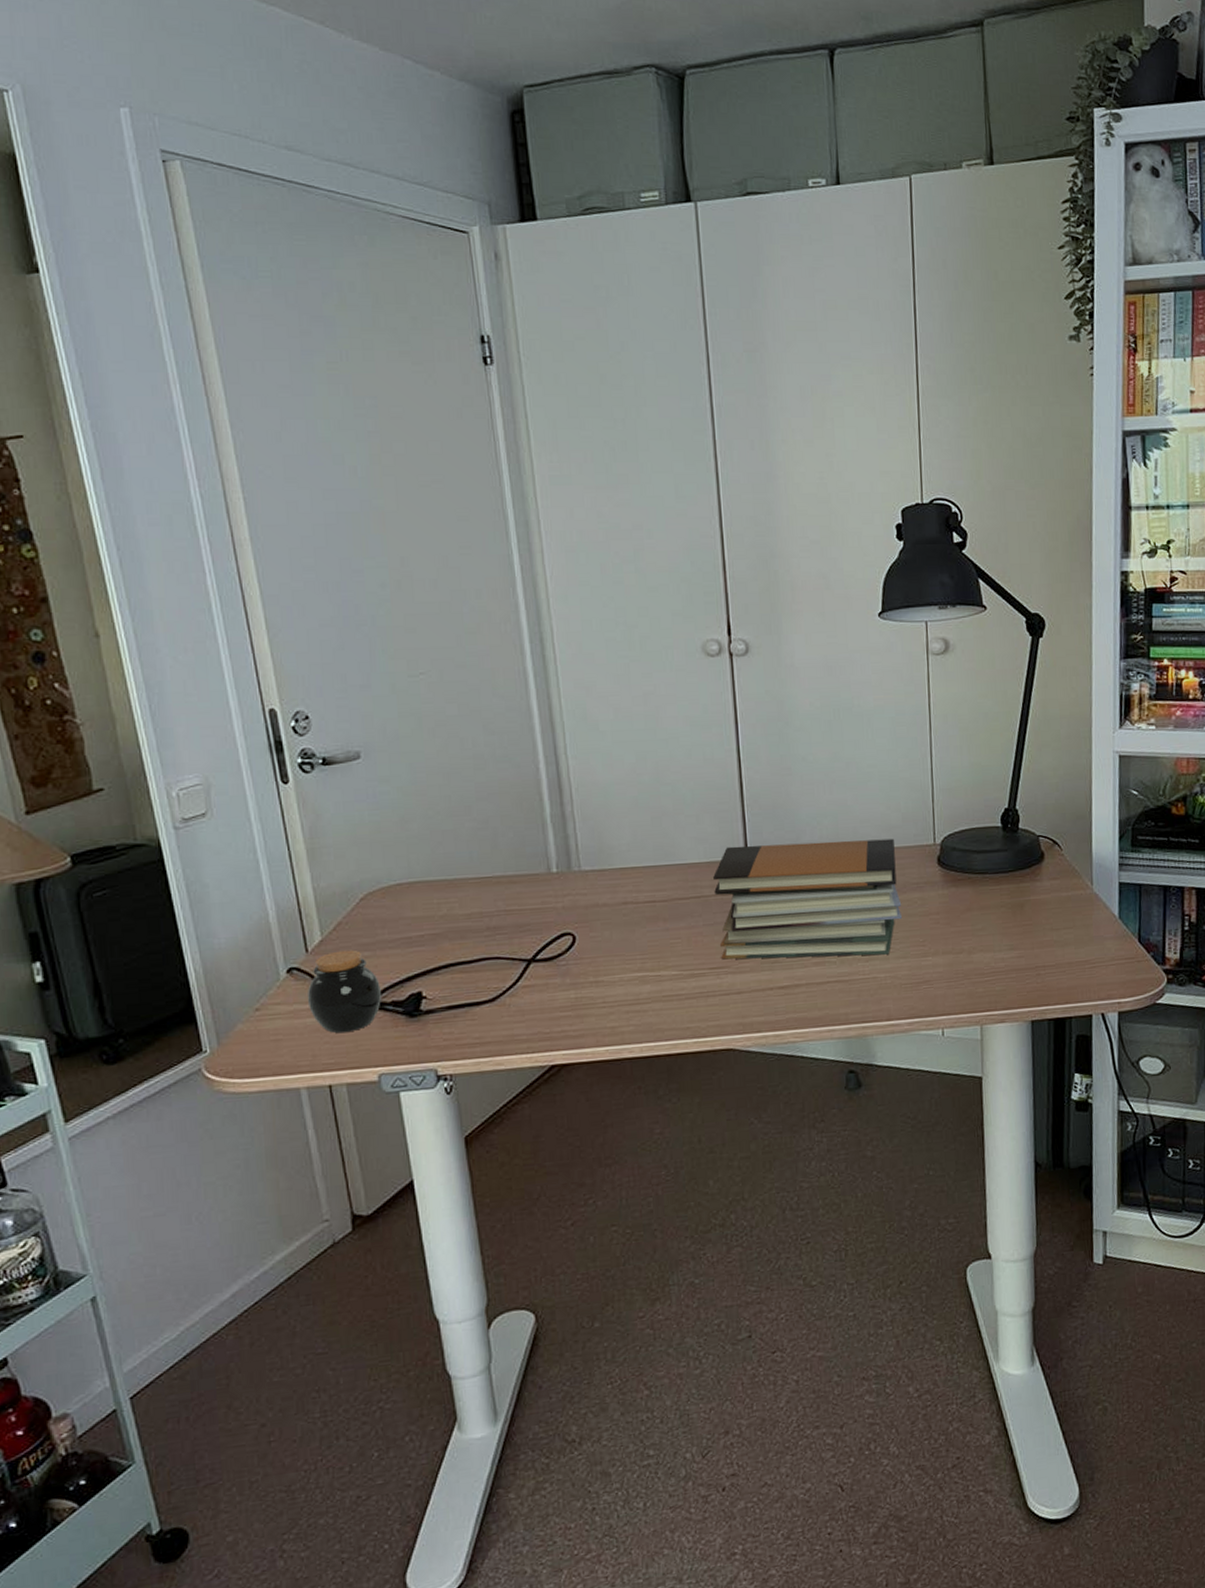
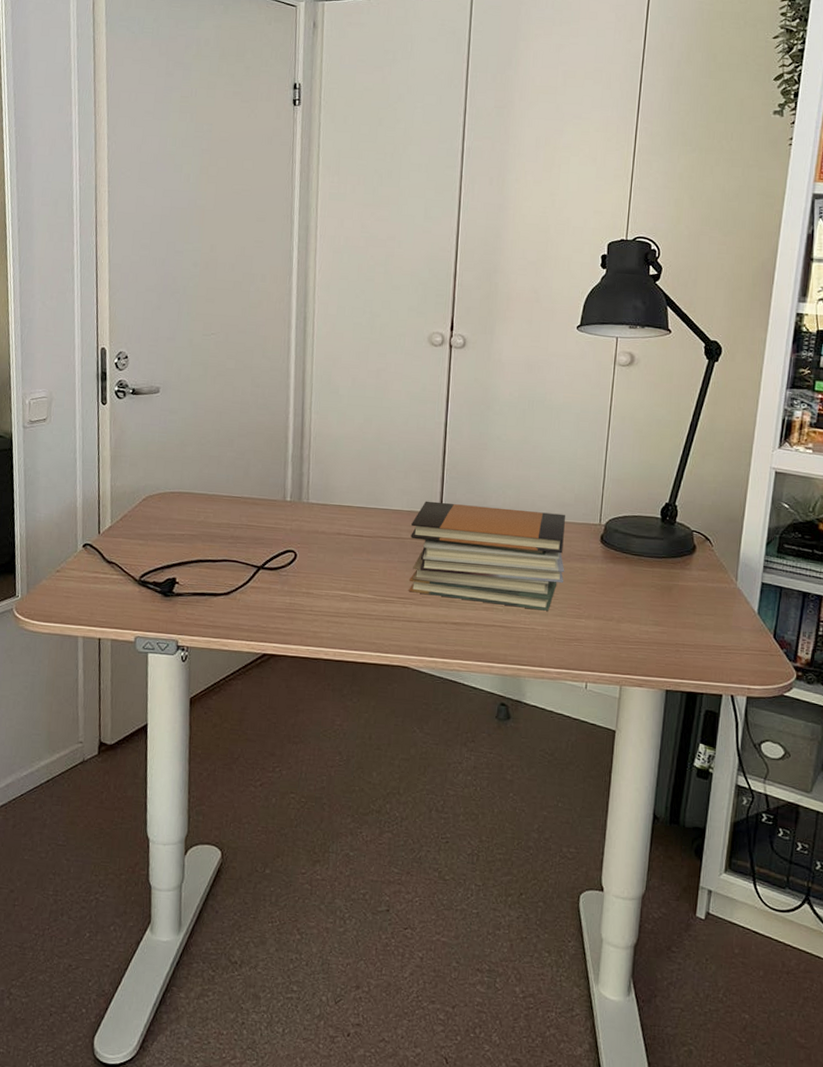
jar: present [307,949,381,1034] -> none [93,536,147,600]

